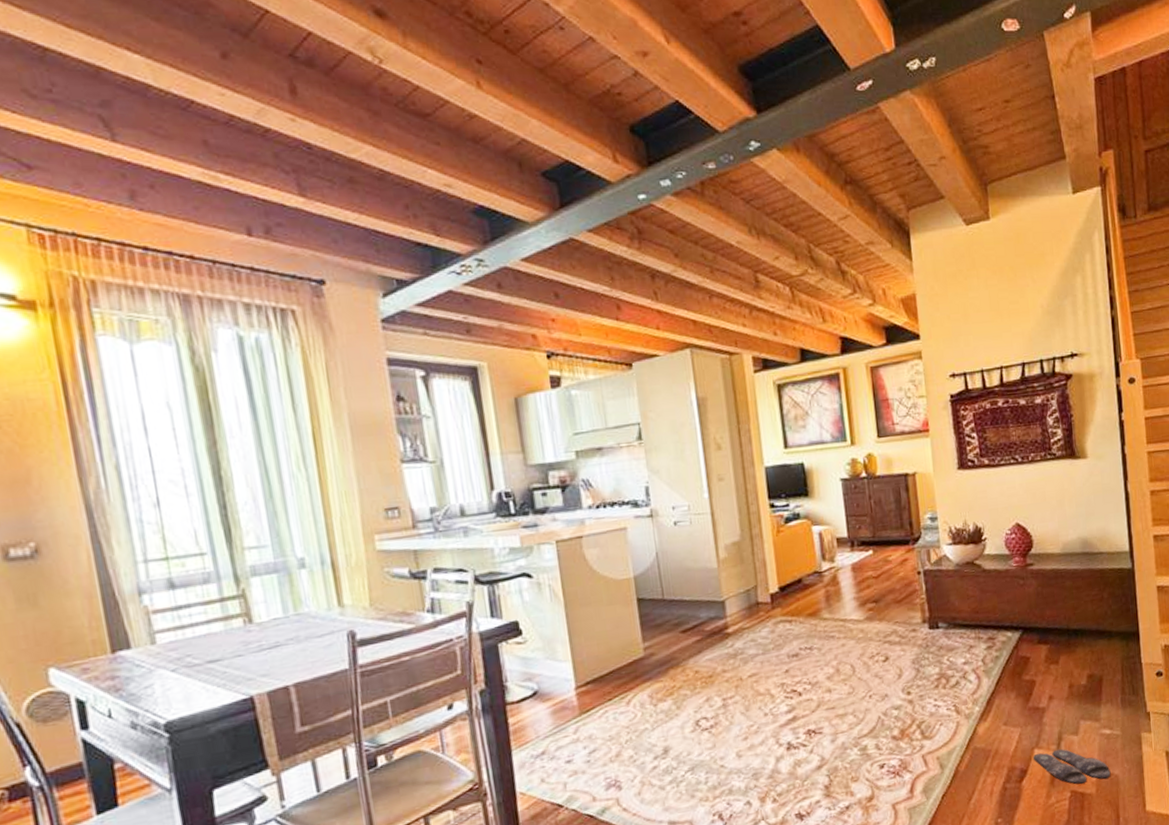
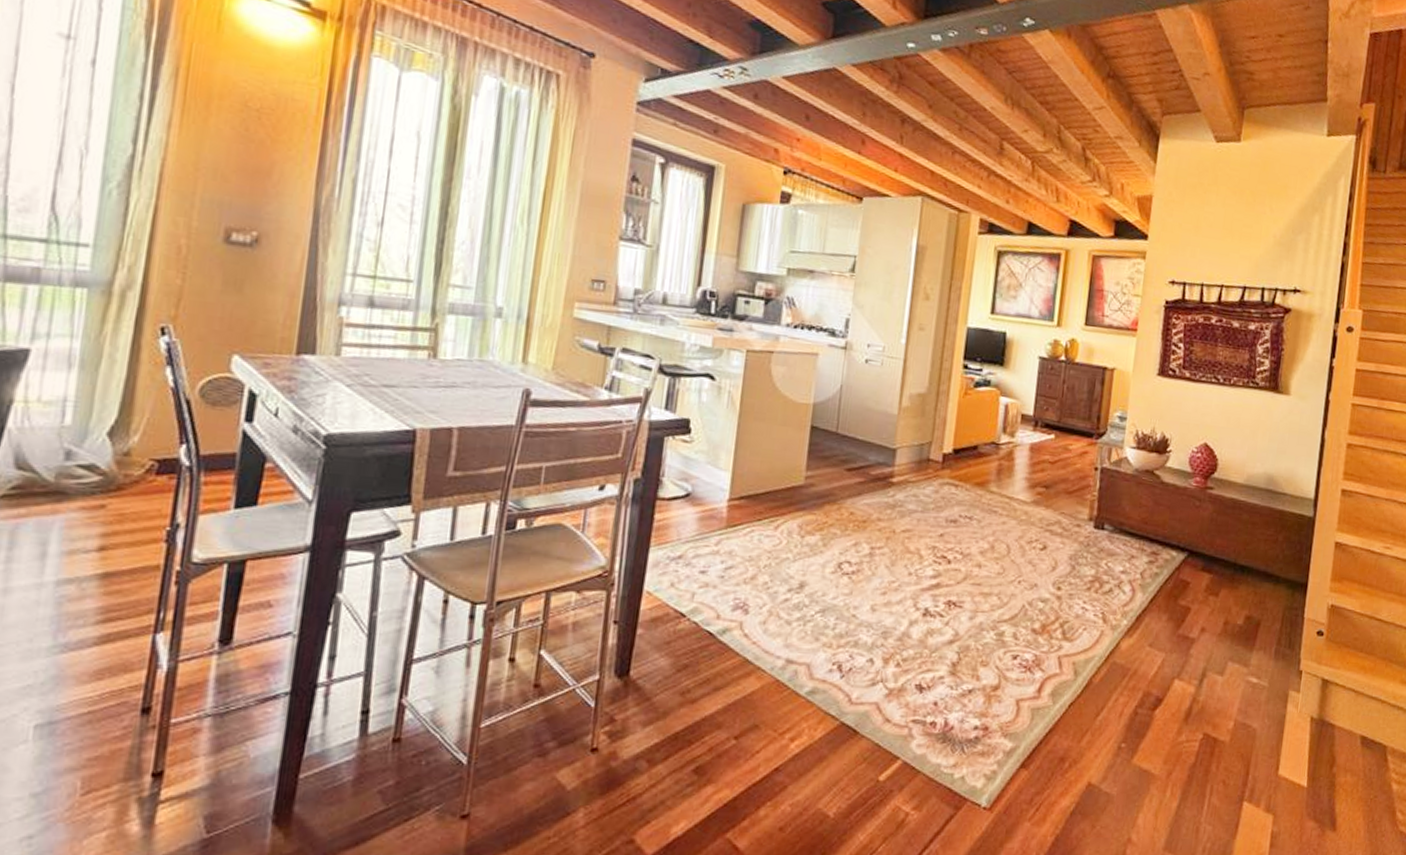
slippers: present [1033,748,1111,784] -> none [1172,684,1249,729]

